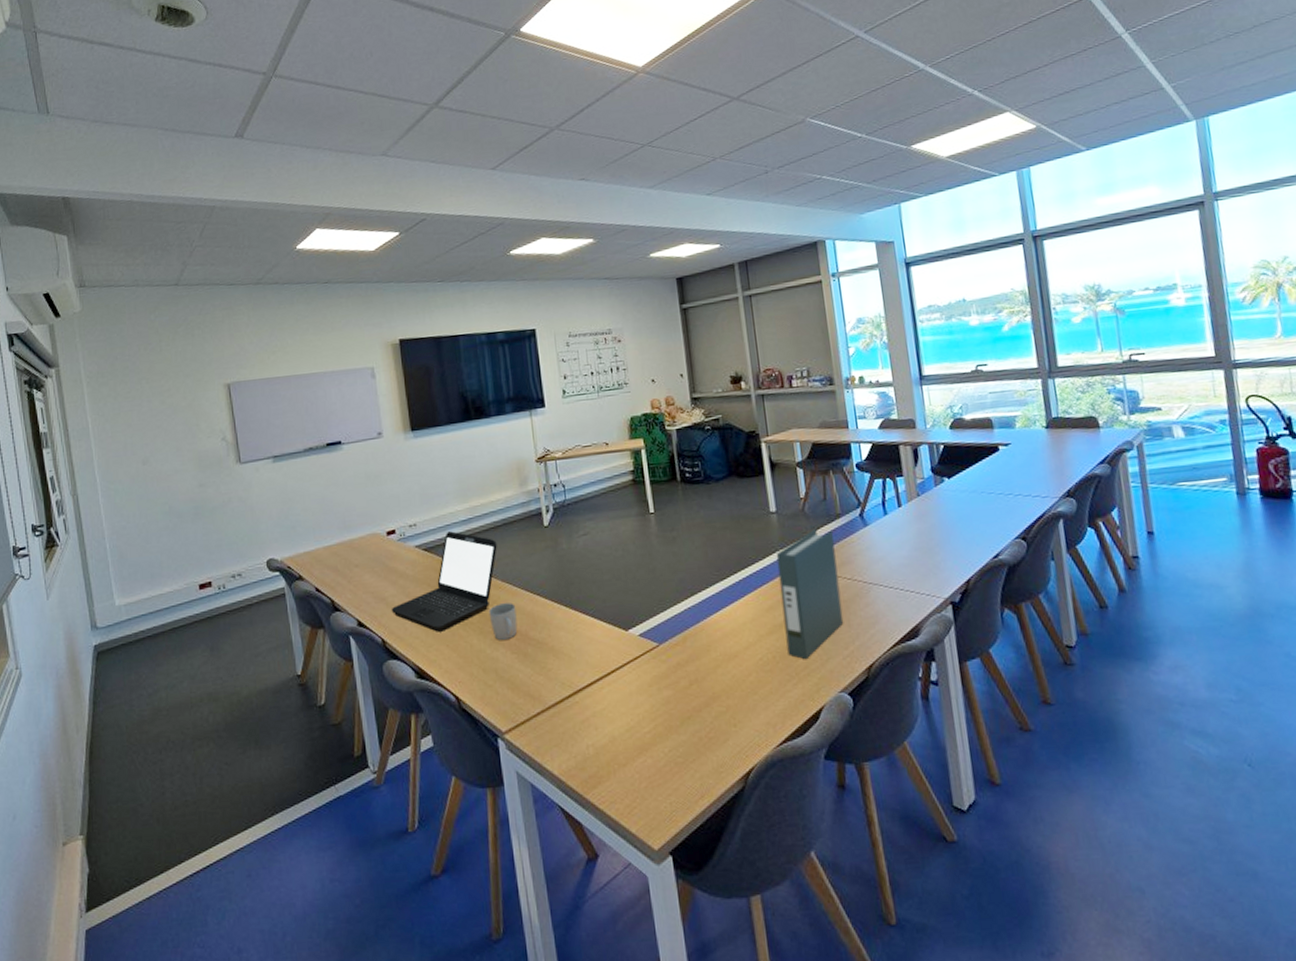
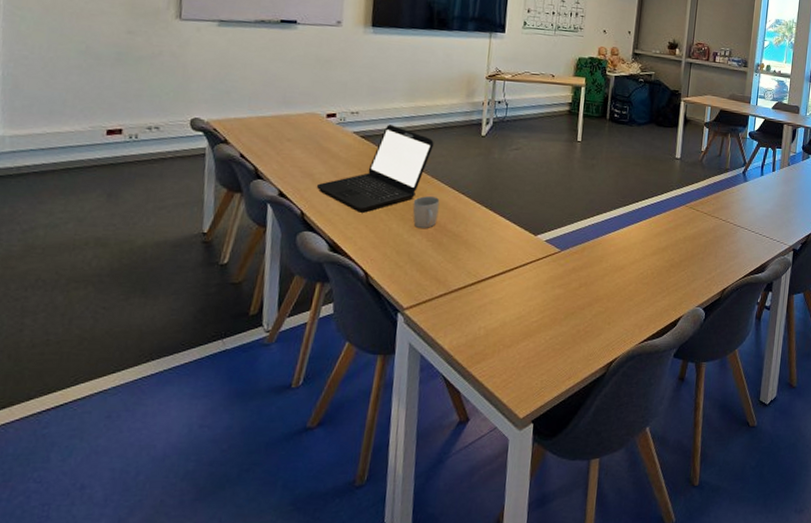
binder: present [776,528,844,660] -> none [664,177,720,279]

